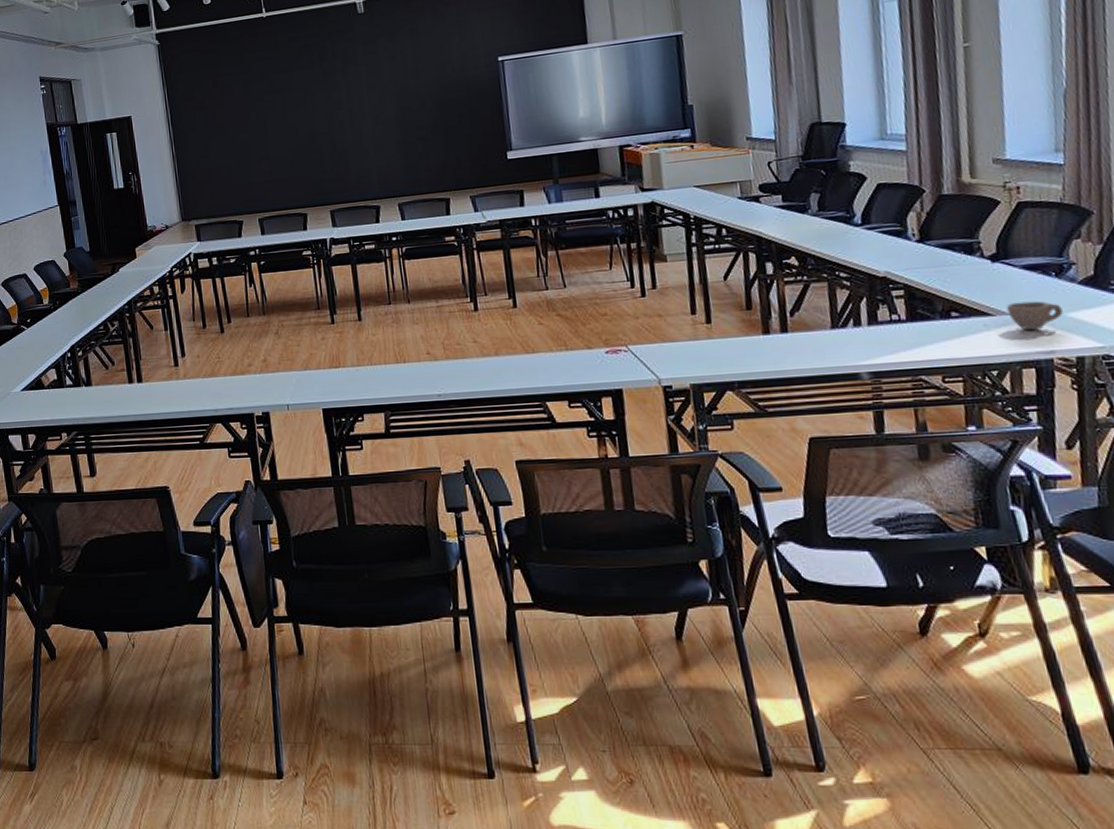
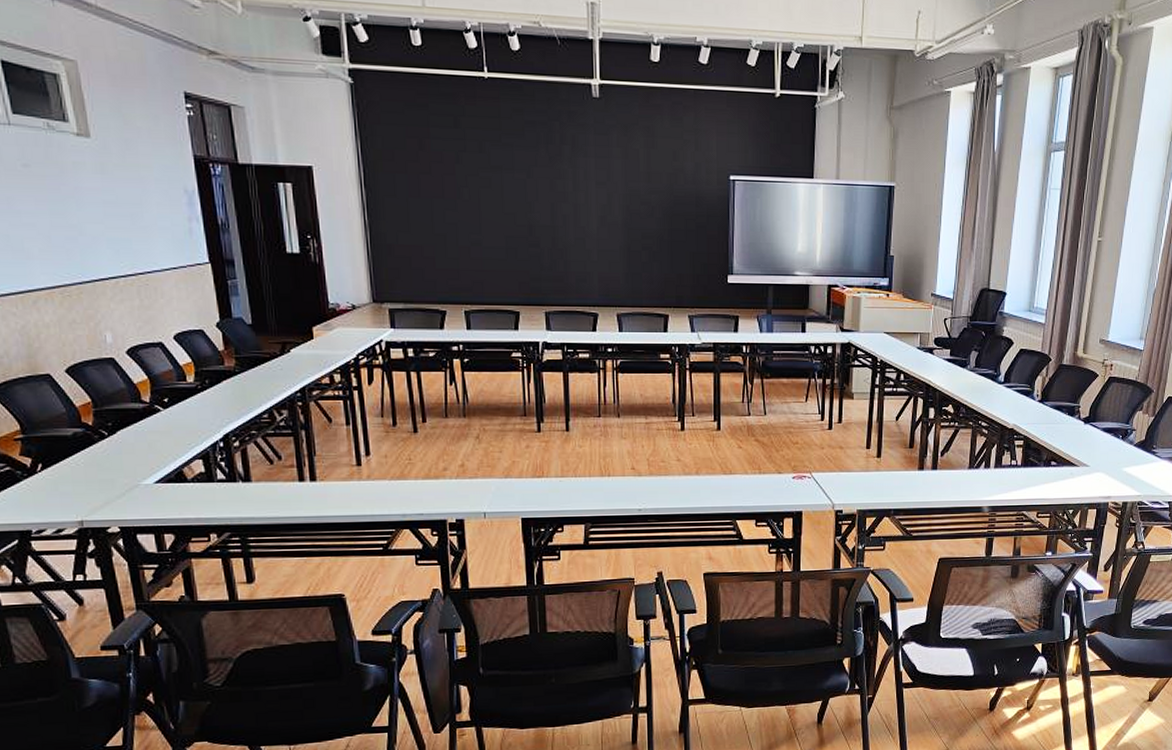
cup: present [1006,301,1063,331] -> none [1087,457,1121,480]

